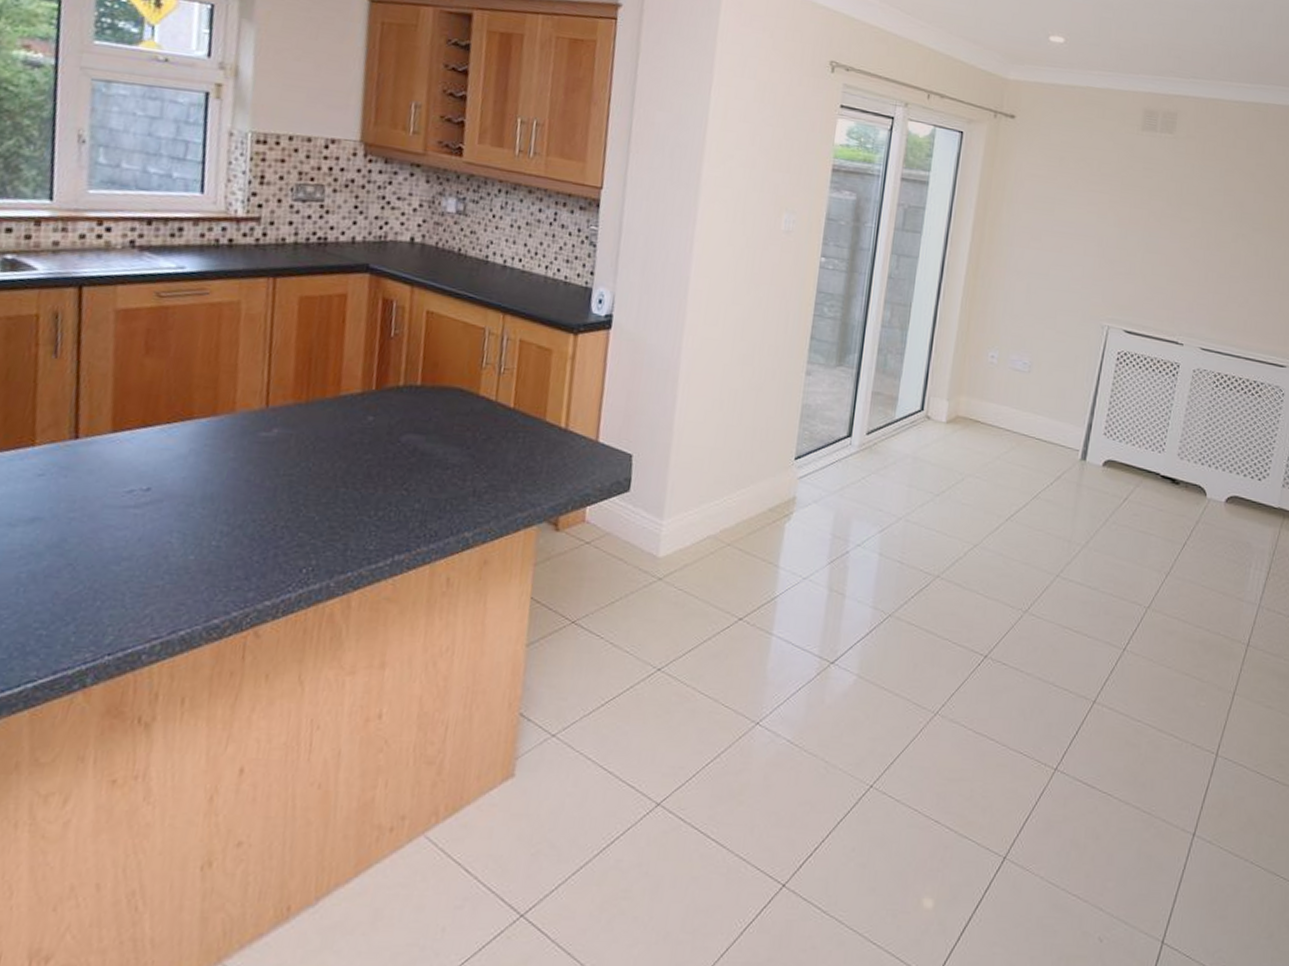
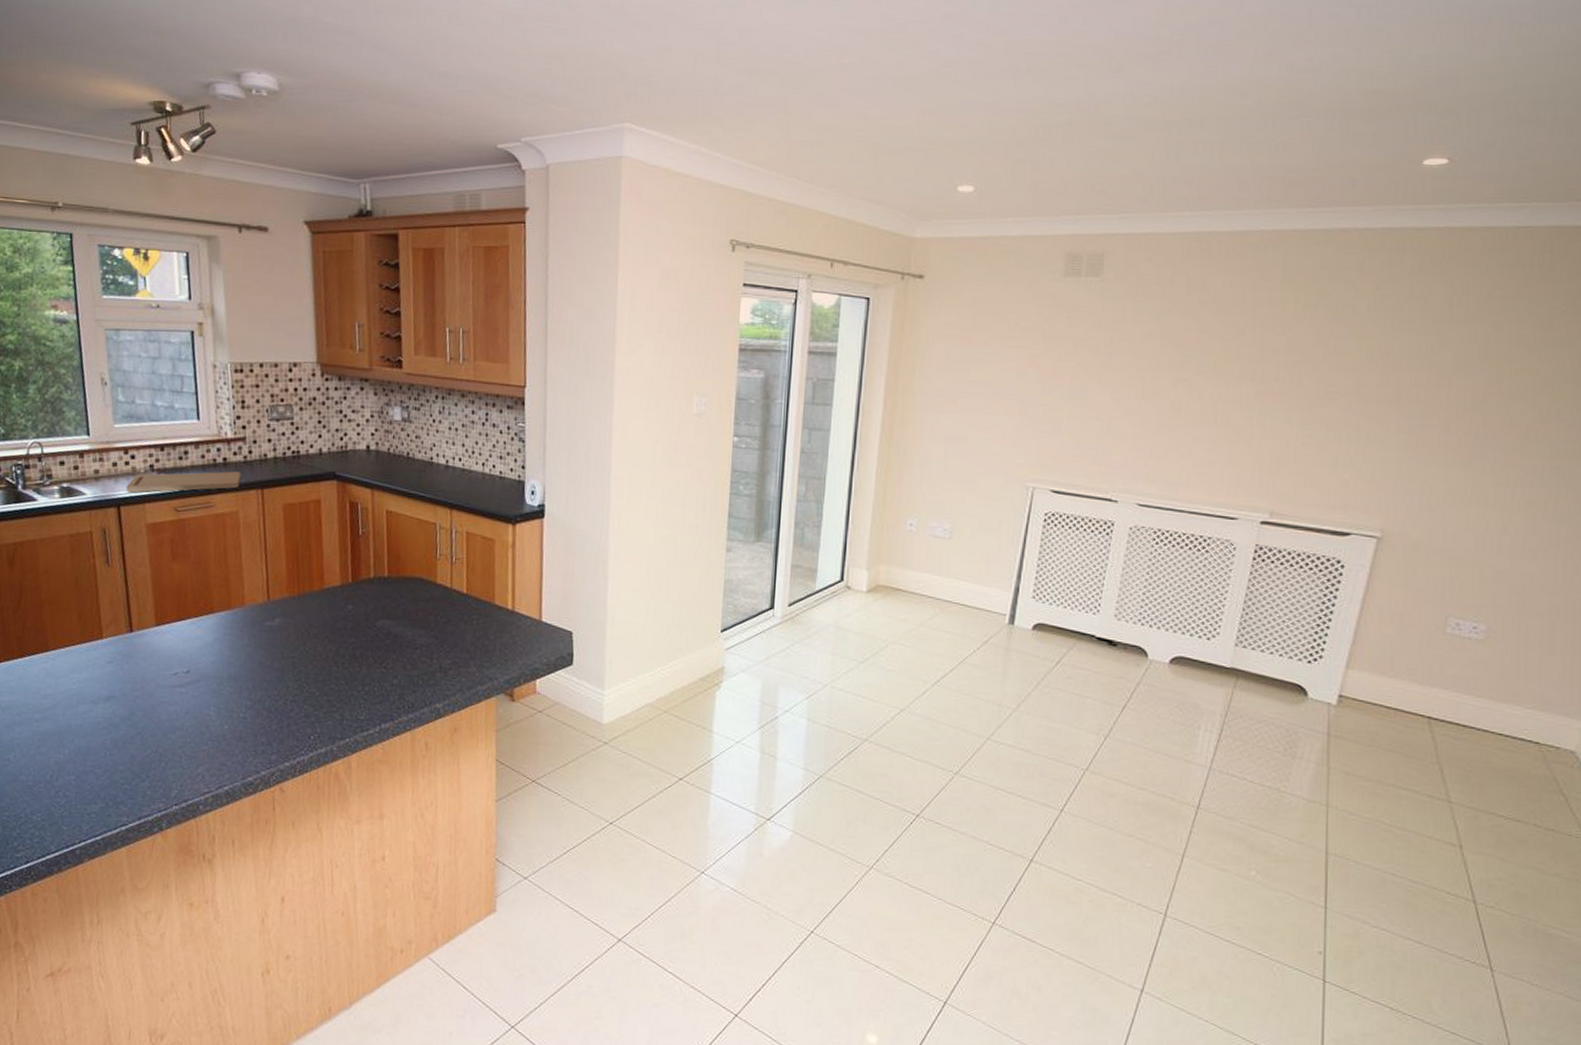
cutting board: none [93,250,250,275] -> present [126,471,241,493]

